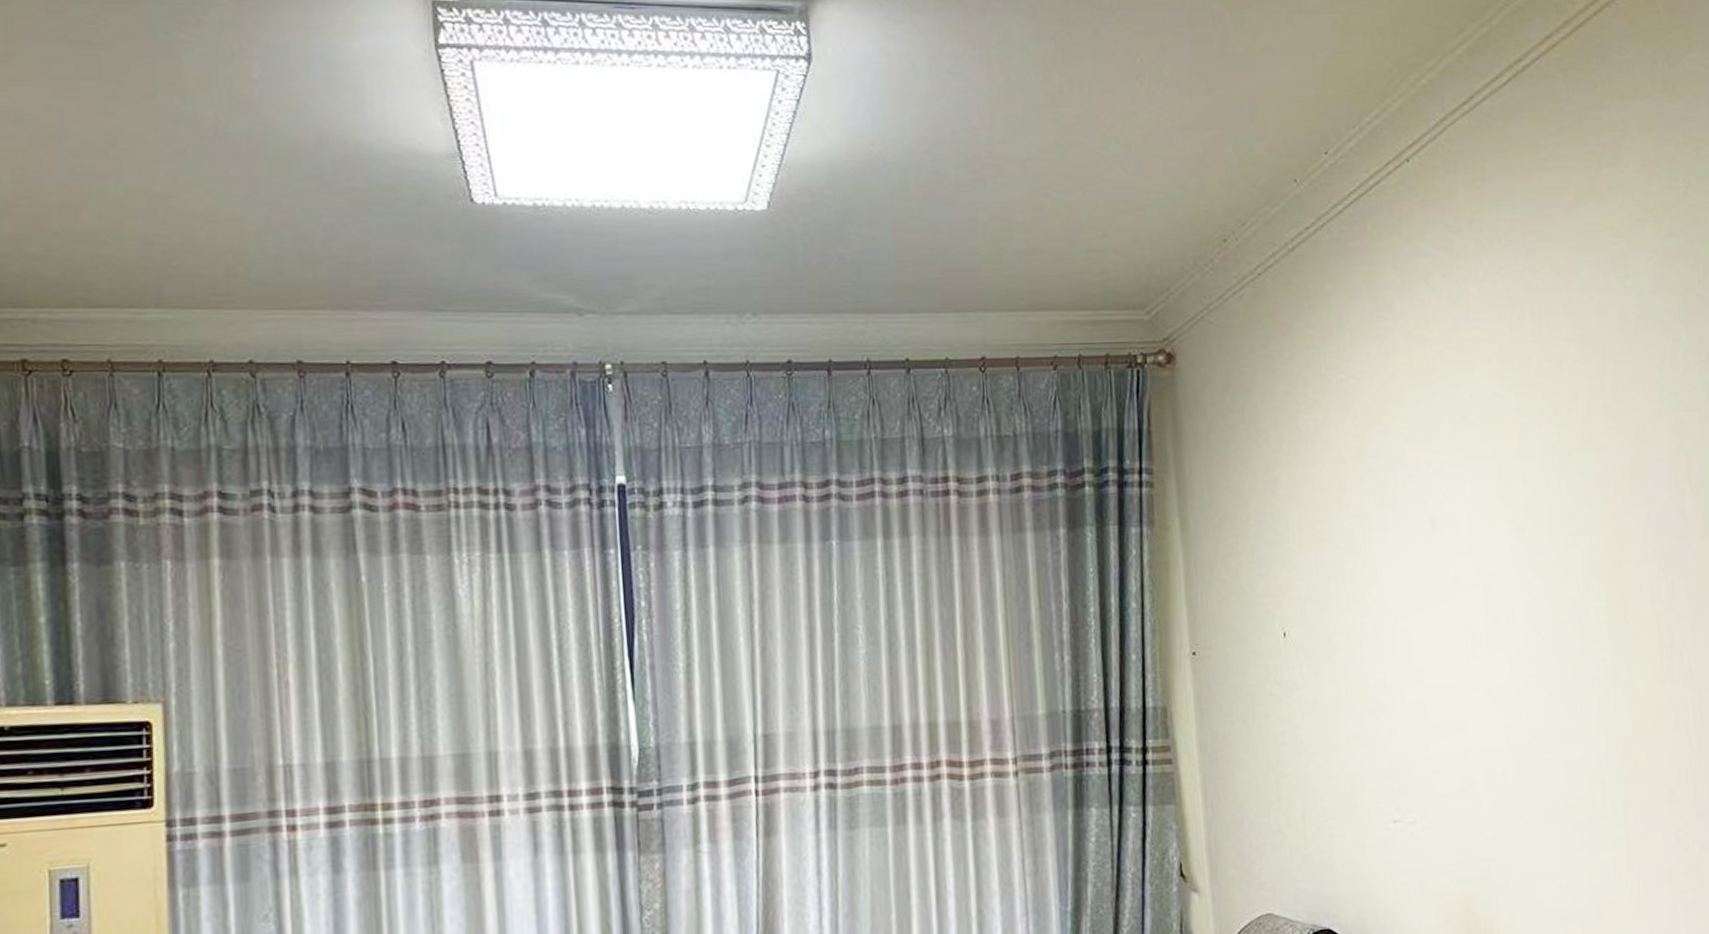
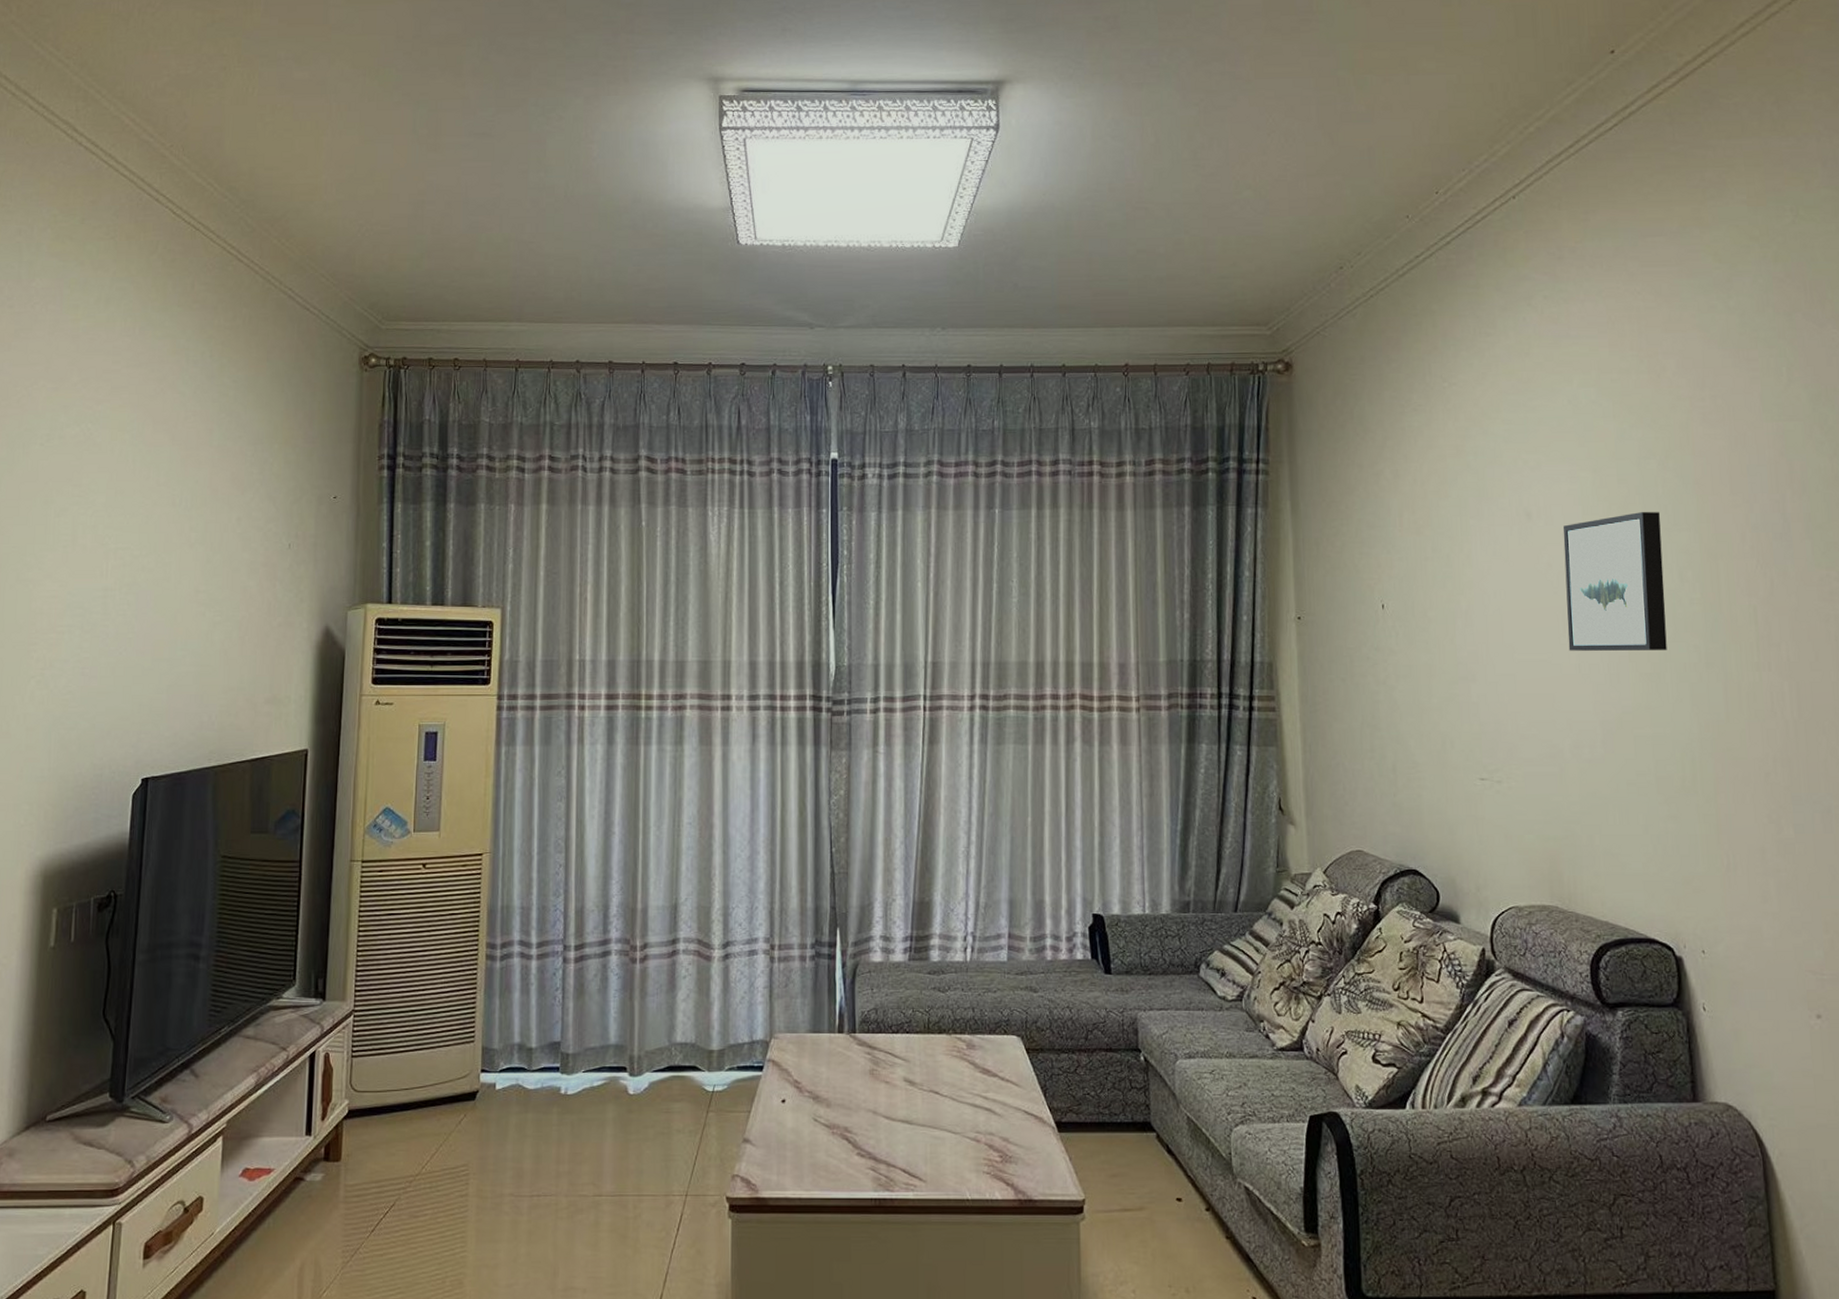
wall art: none [1468,514,1575,673] -> present [1563,511,1667,651]

